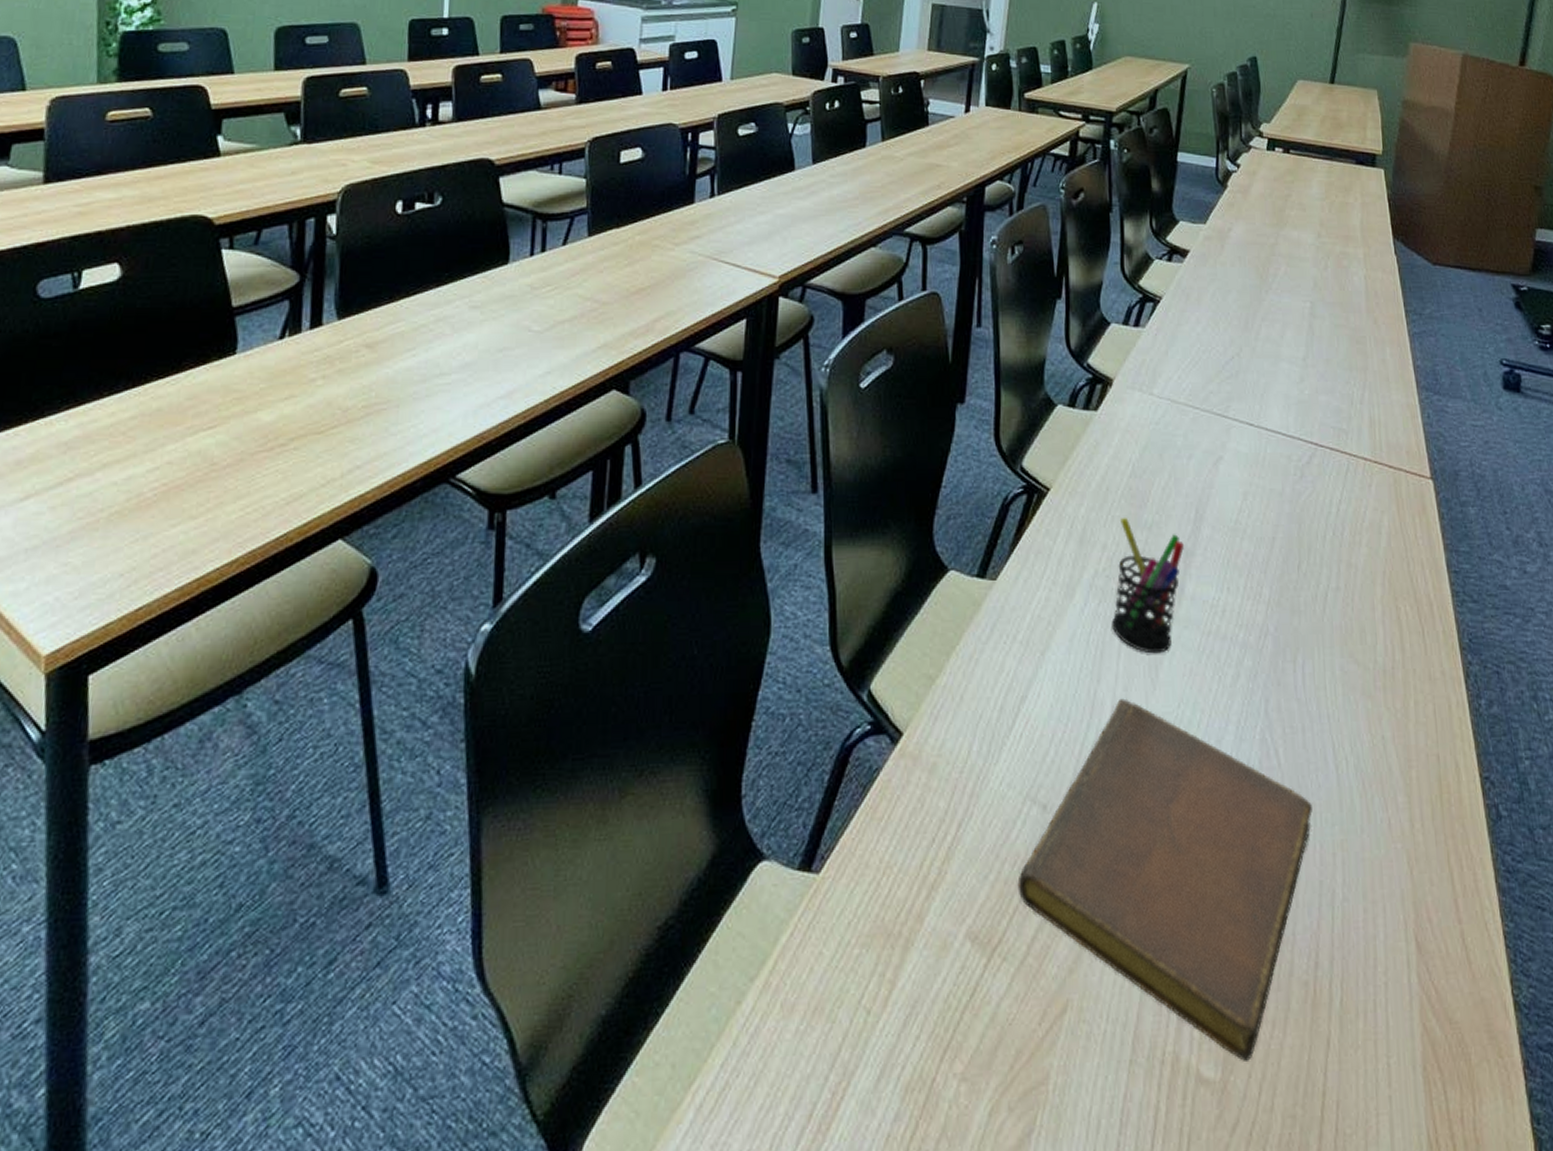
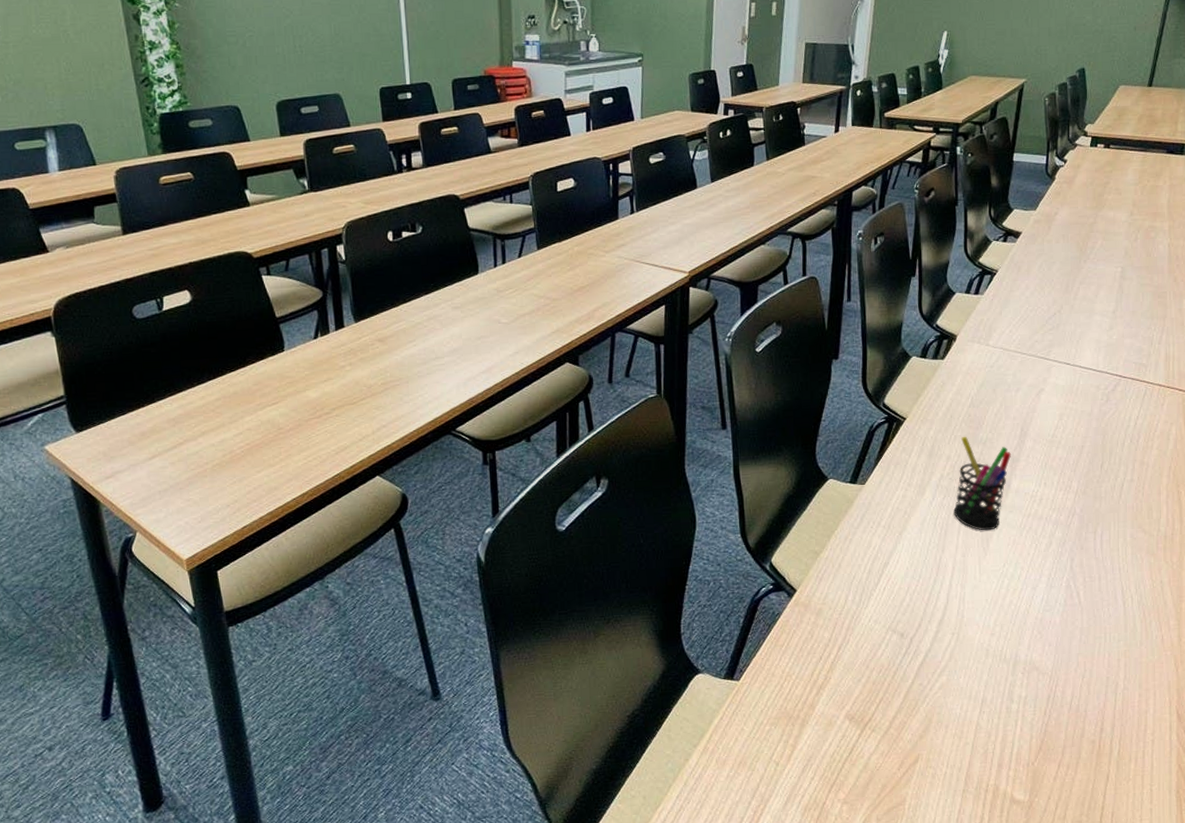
notebook: present [1017,698,1312,1061] -> none [882,562,1104,789]

